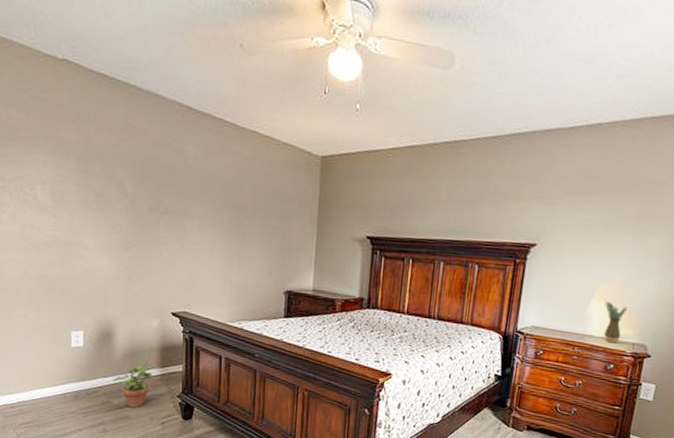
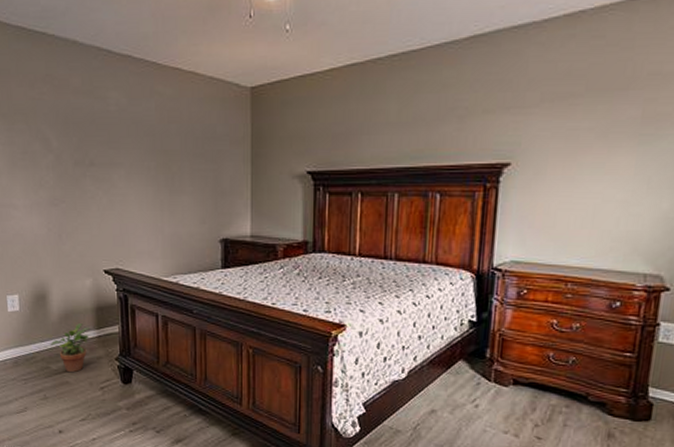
vase: present [603,301,627,343] -> none [603,225,634,276]

